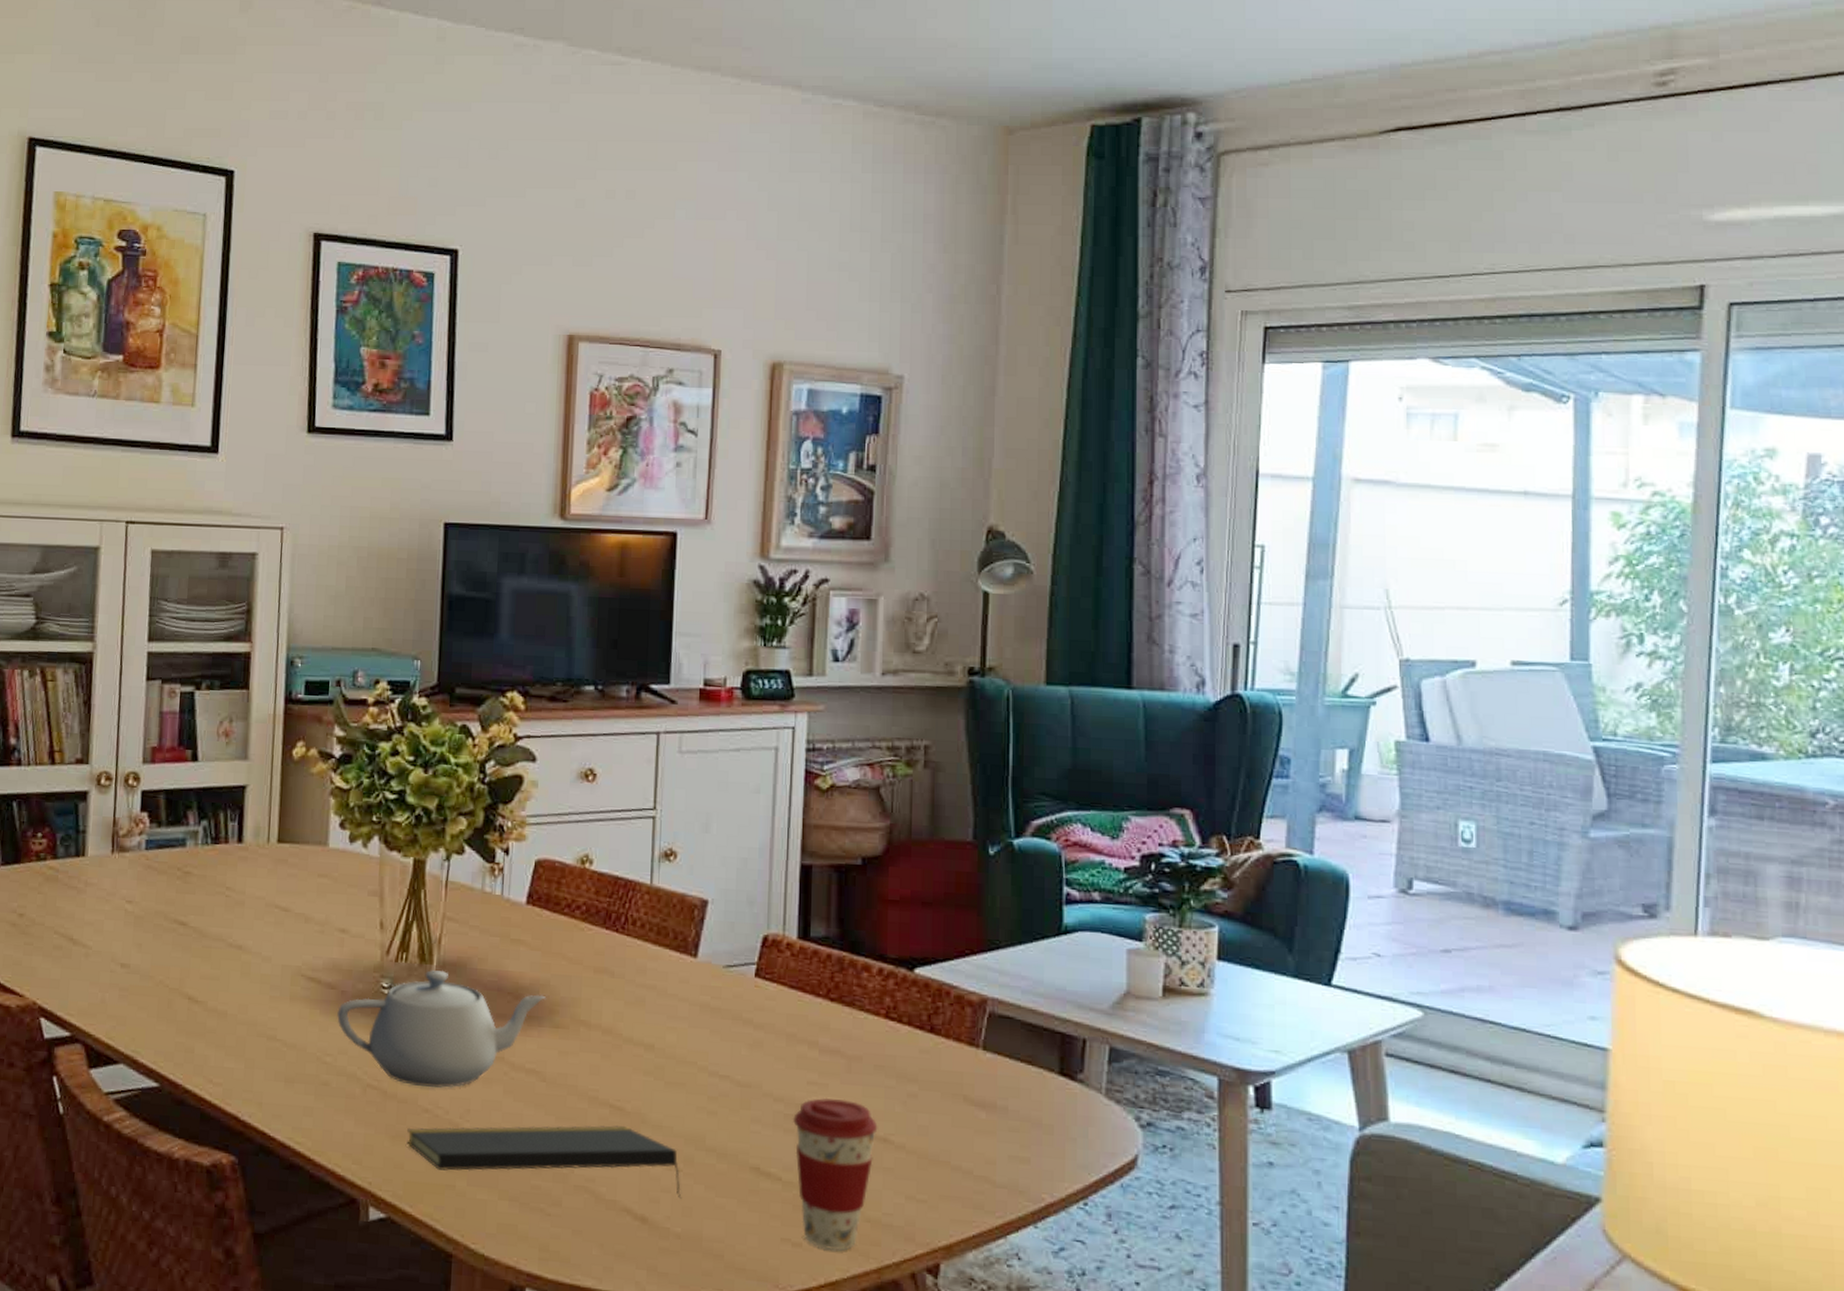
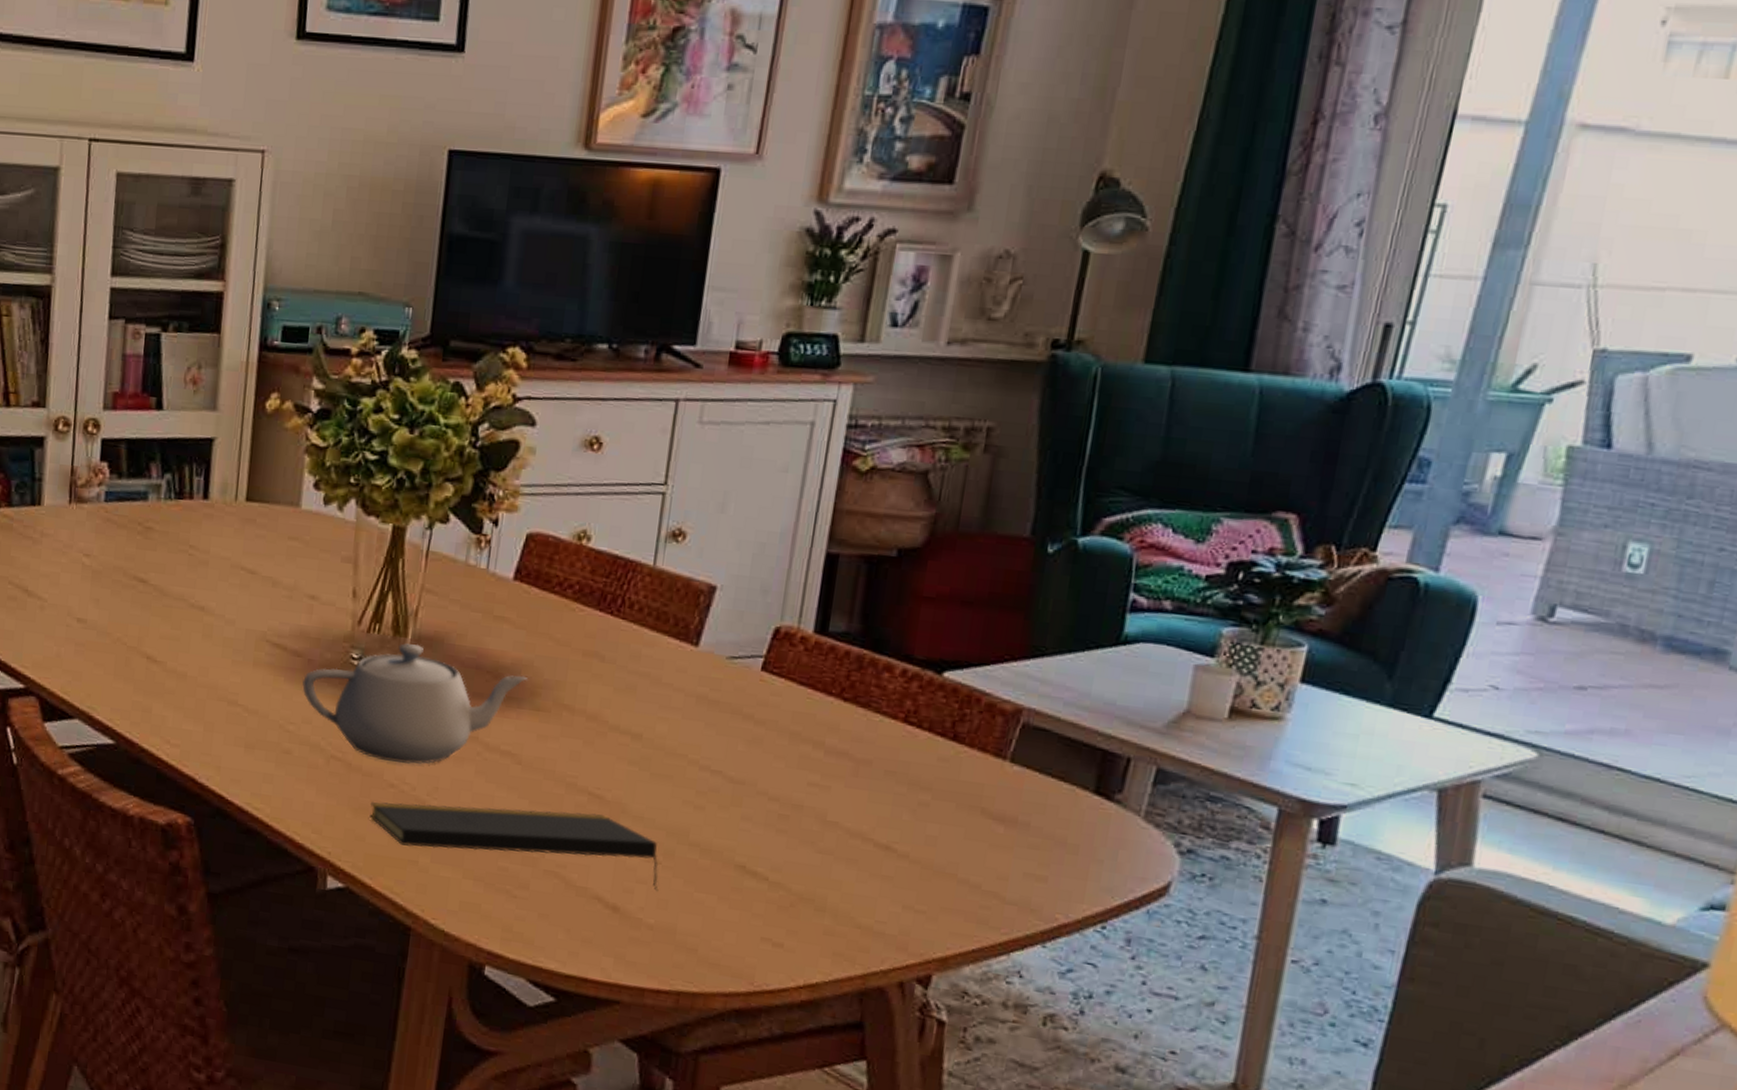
coffee cup: present [792,1097,878,1251] -> none [785,800,881,955]

